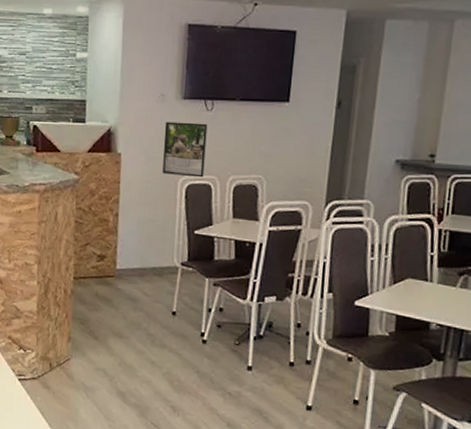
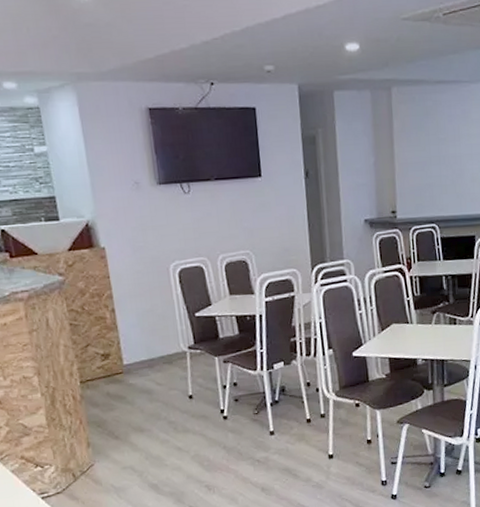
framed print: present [162,121,208,178] -> none [144,206,194,262]

